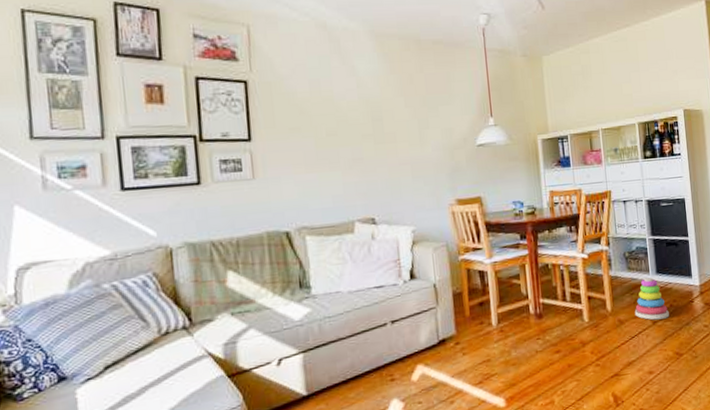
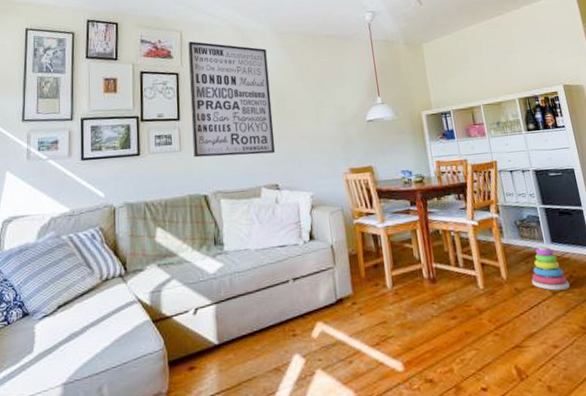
wall art: none [258,39,372,187] -> present [188,41,276,158]

